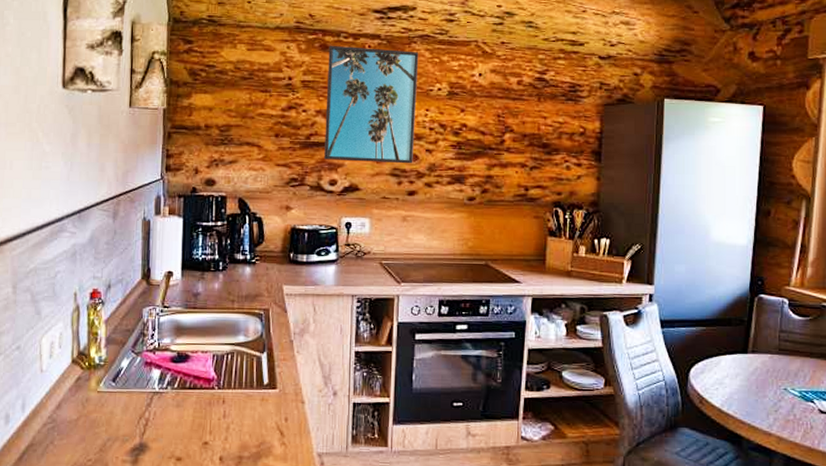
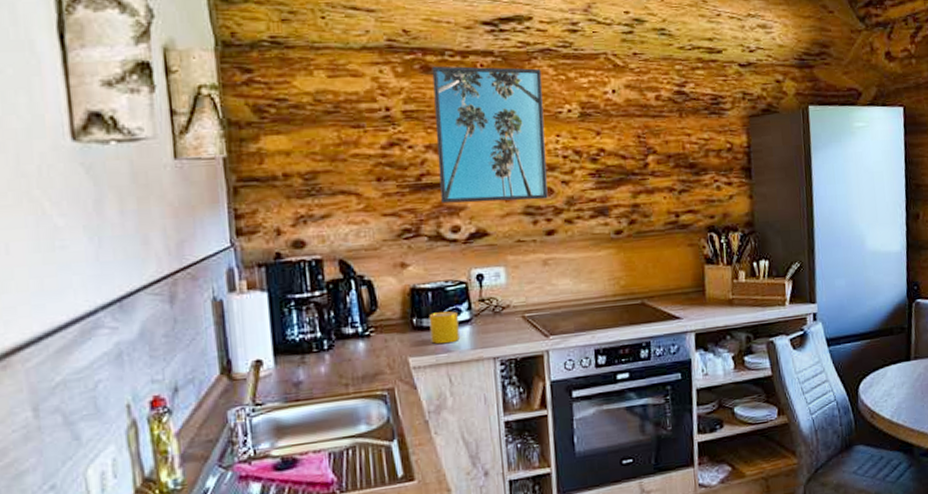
cup: none [303,251,326,278] -> present [429,311,460,344]

